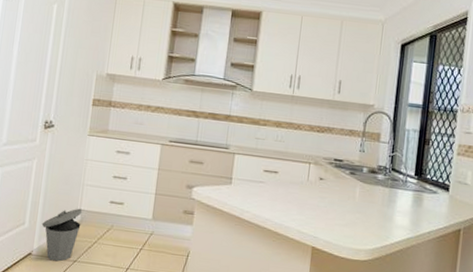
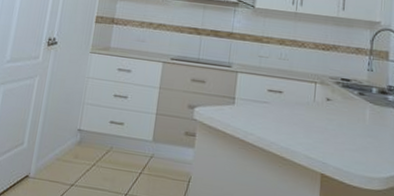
trash can: present [41,208,82,262] -> none [40,128,81,186]

